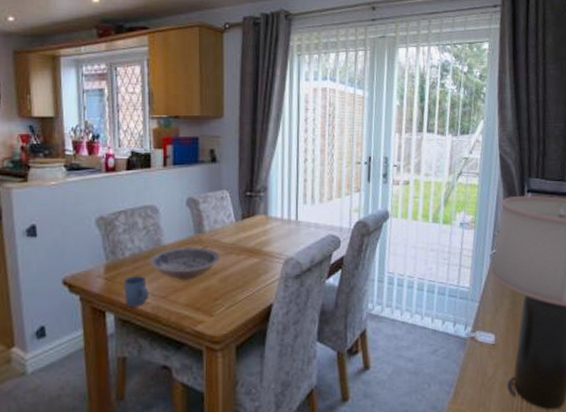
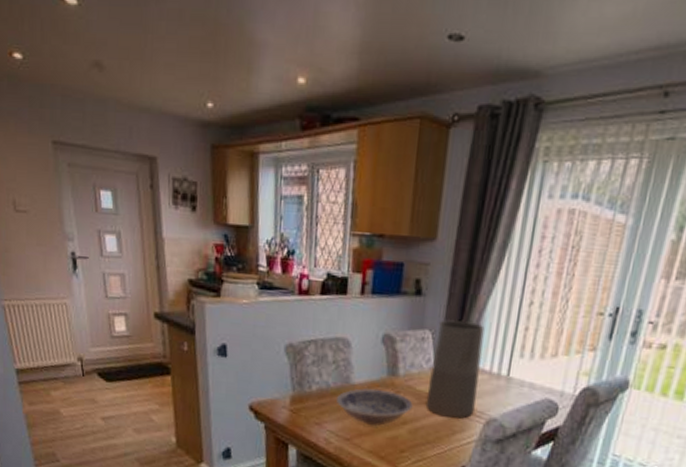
mug: present [124,276,148,308] -> none [308,412,333,445]
vase: none [231,179,274,263] -> present [425,319,485,419]

